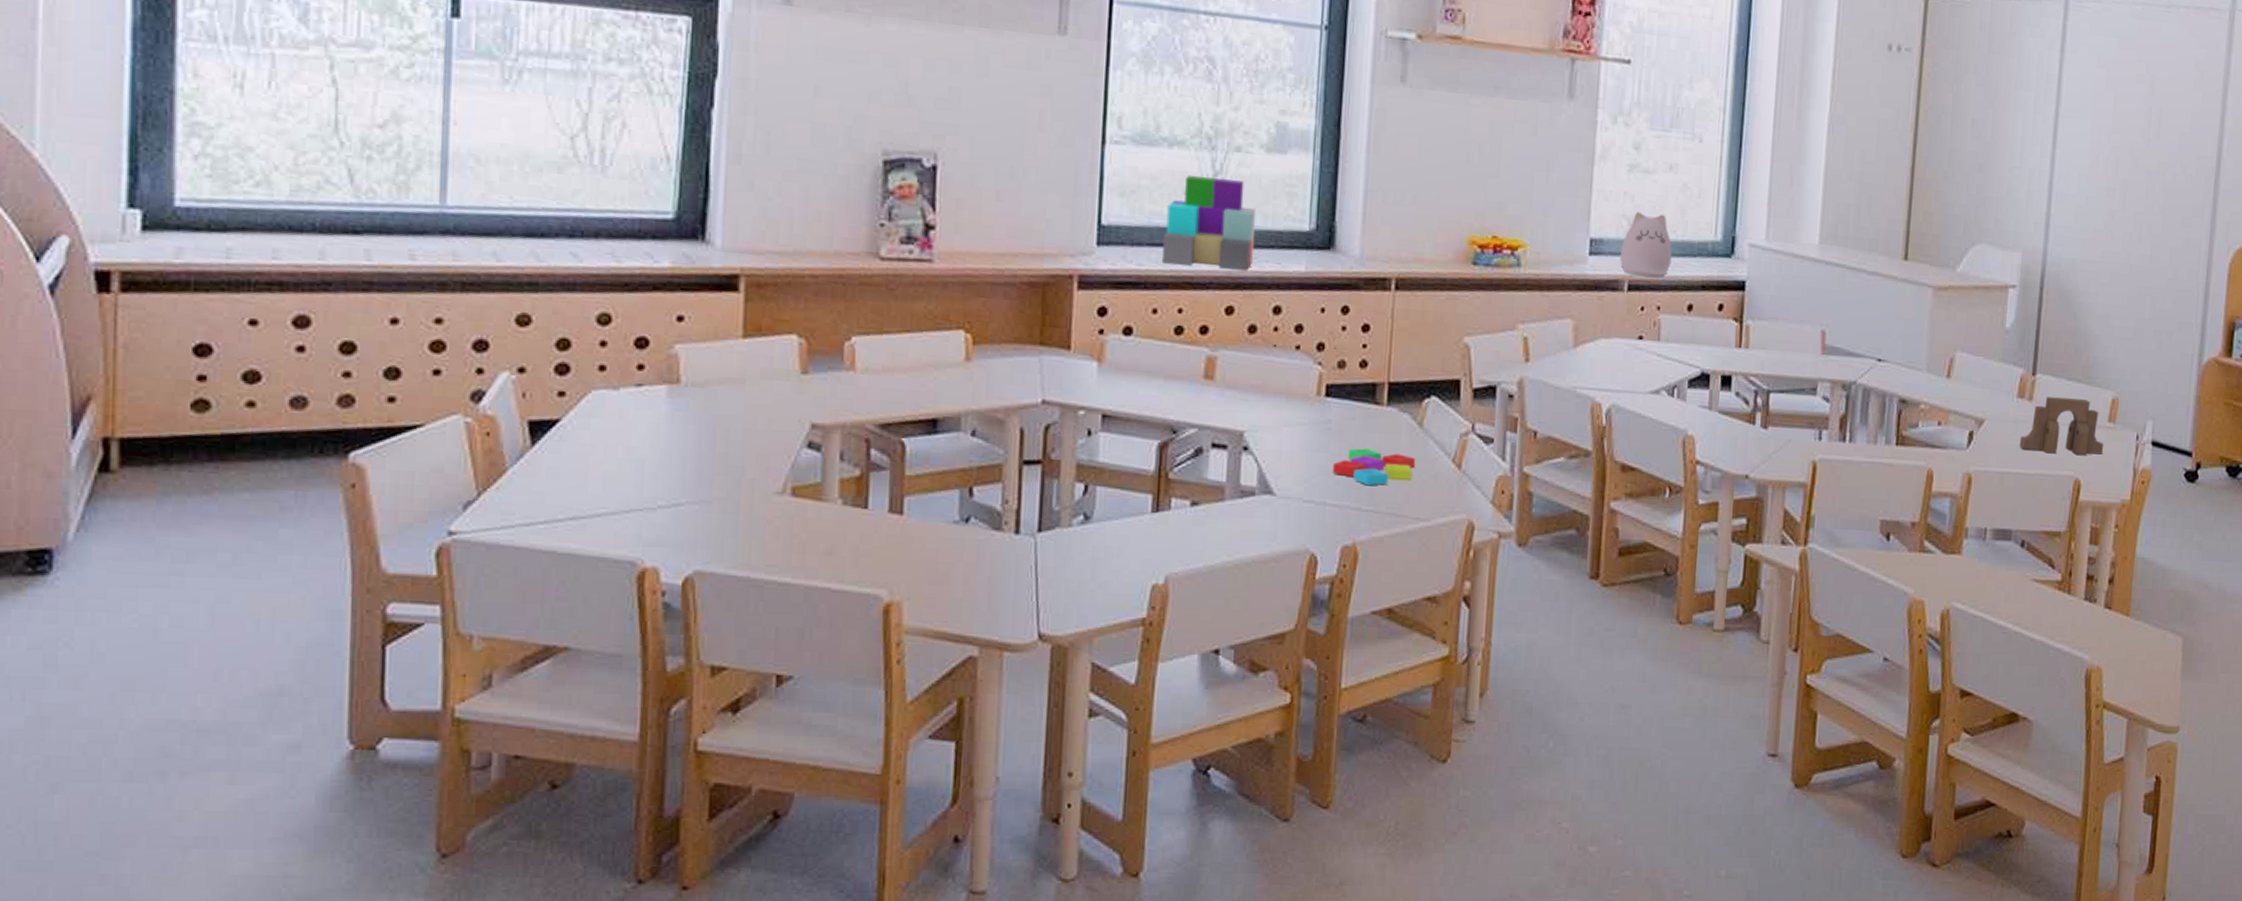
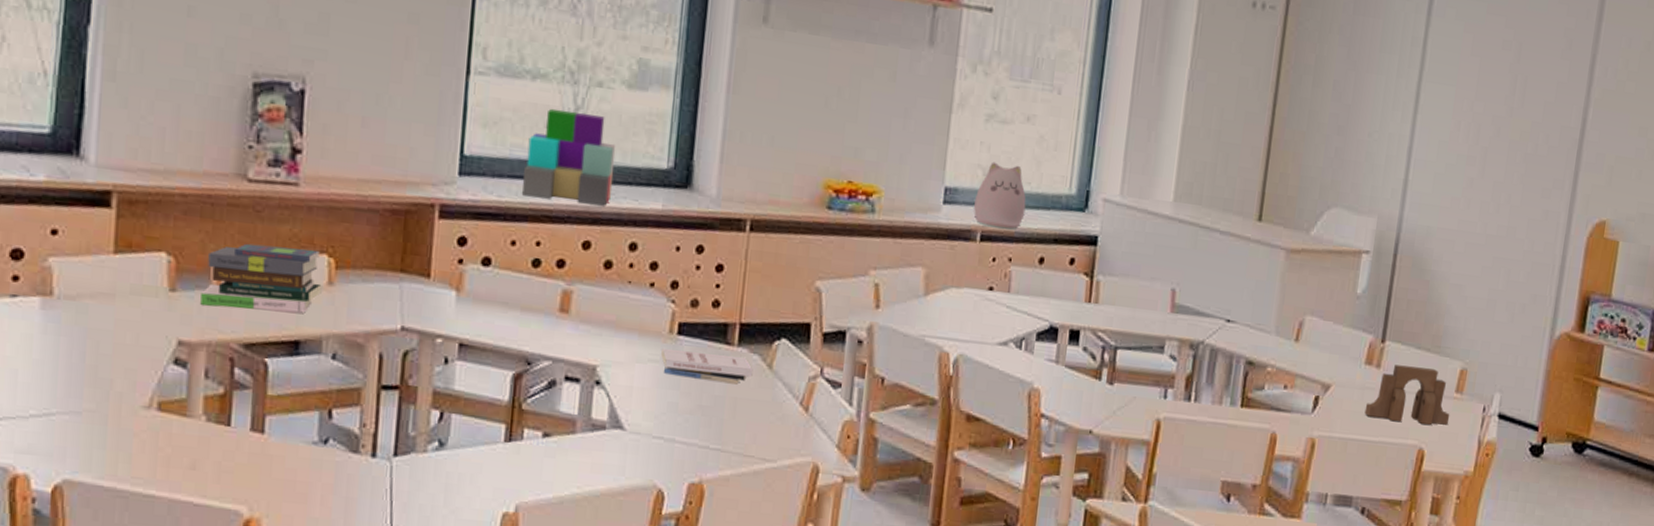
books: none [834,322,959,391] -> present [200,243,322,313]
books: none [1309,410,1404,444] -> present [661,347,753,385]
toy blocks: present [1332,448,1416,486] -> none [681,387,765,425]

